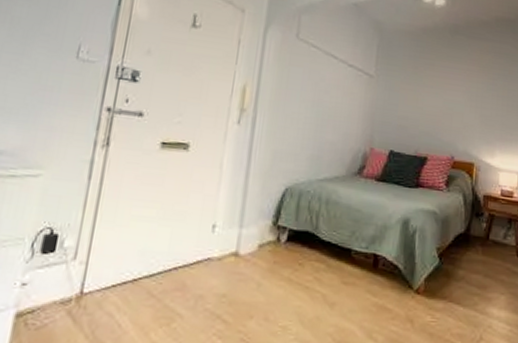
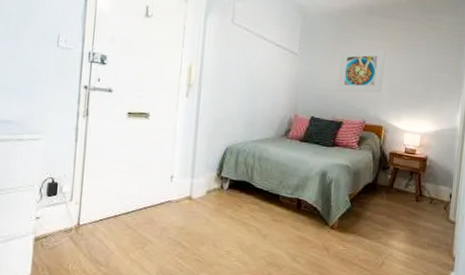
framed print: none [420,72,474,124] -> present [337,48,386,93]

